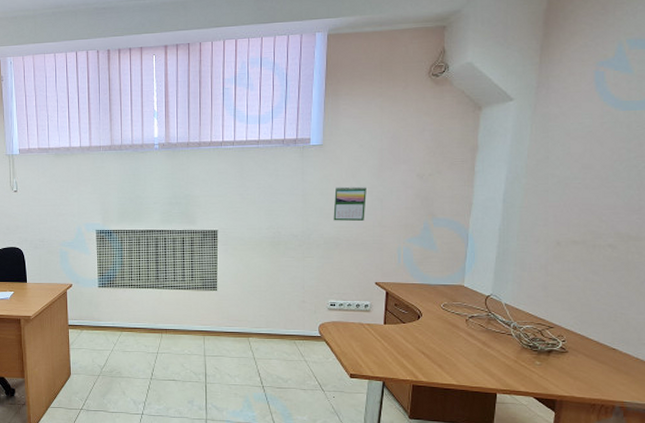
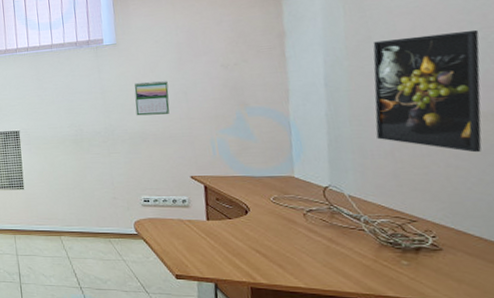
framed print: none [536,157,633,269] -> present [373,29,482,153]

